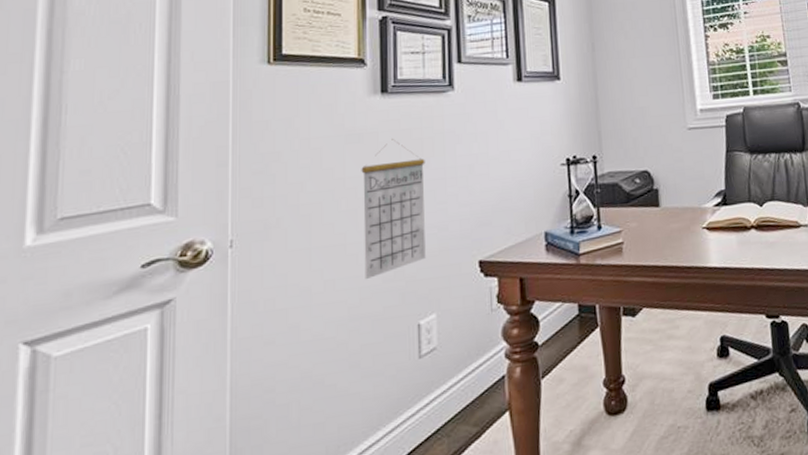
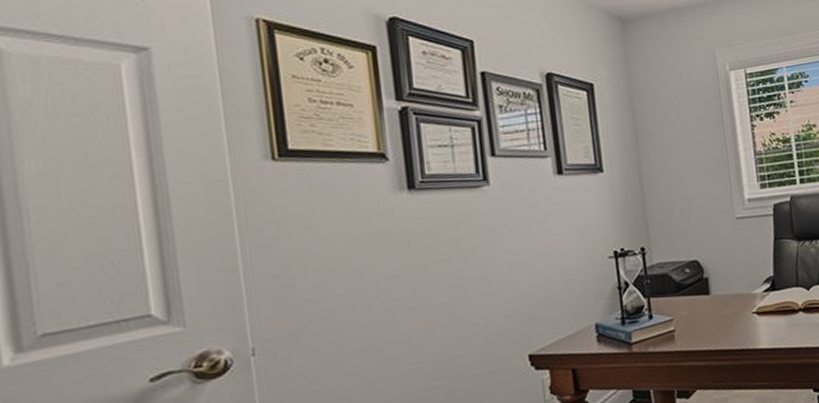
calendar: present [361,139,426,280] -> none [393,237,472,380]

